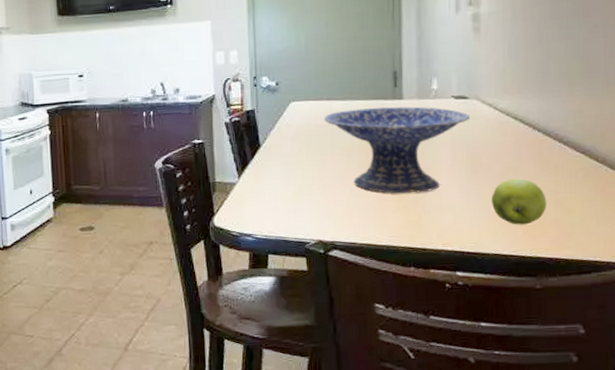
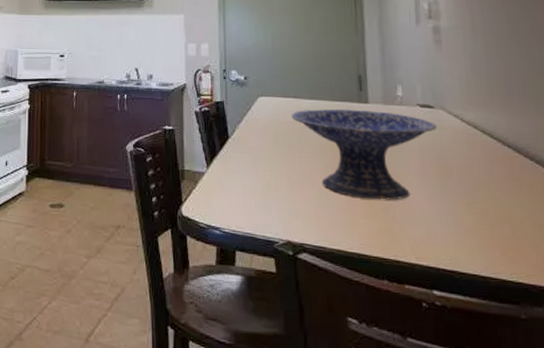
apple: present [492,178,547,225] -> none [465,194,524,245]

